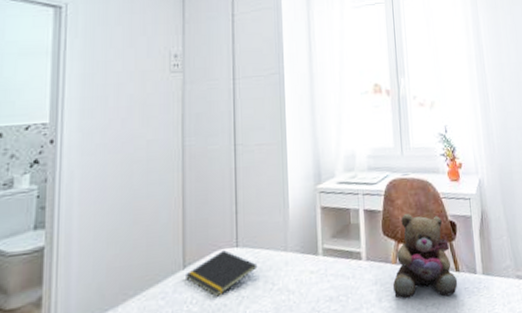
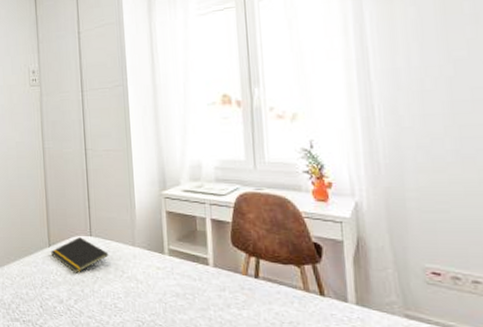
teddy bear: present [392,214,458,300] -> none [242,229,322,318]

